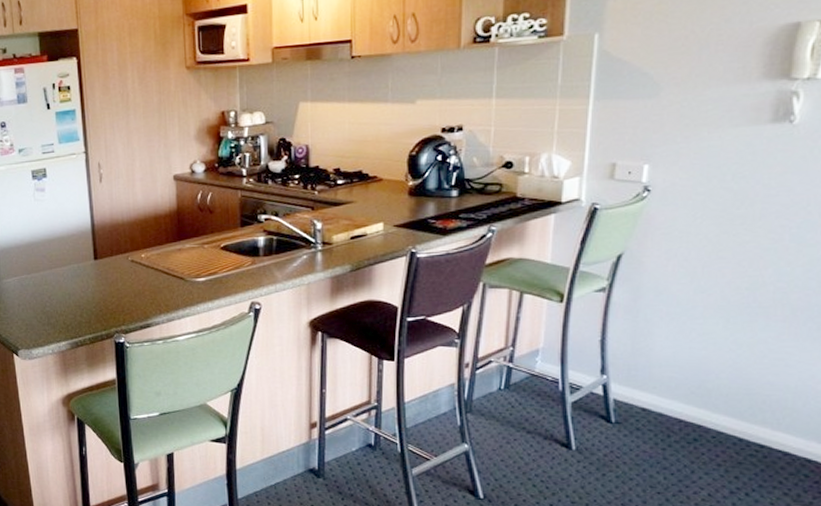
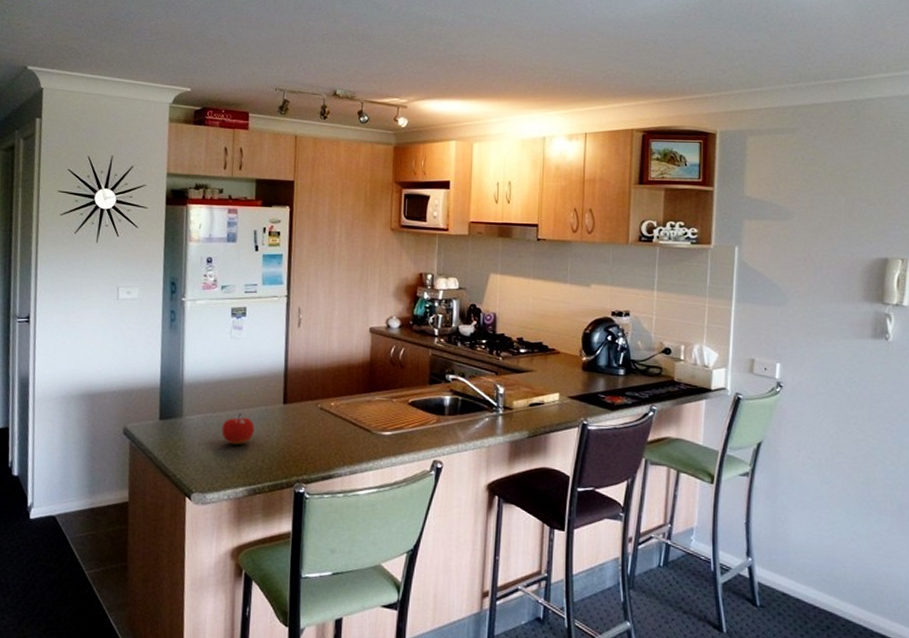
fruit: none [38,272,69,303] -> present [221,413,254,445]

